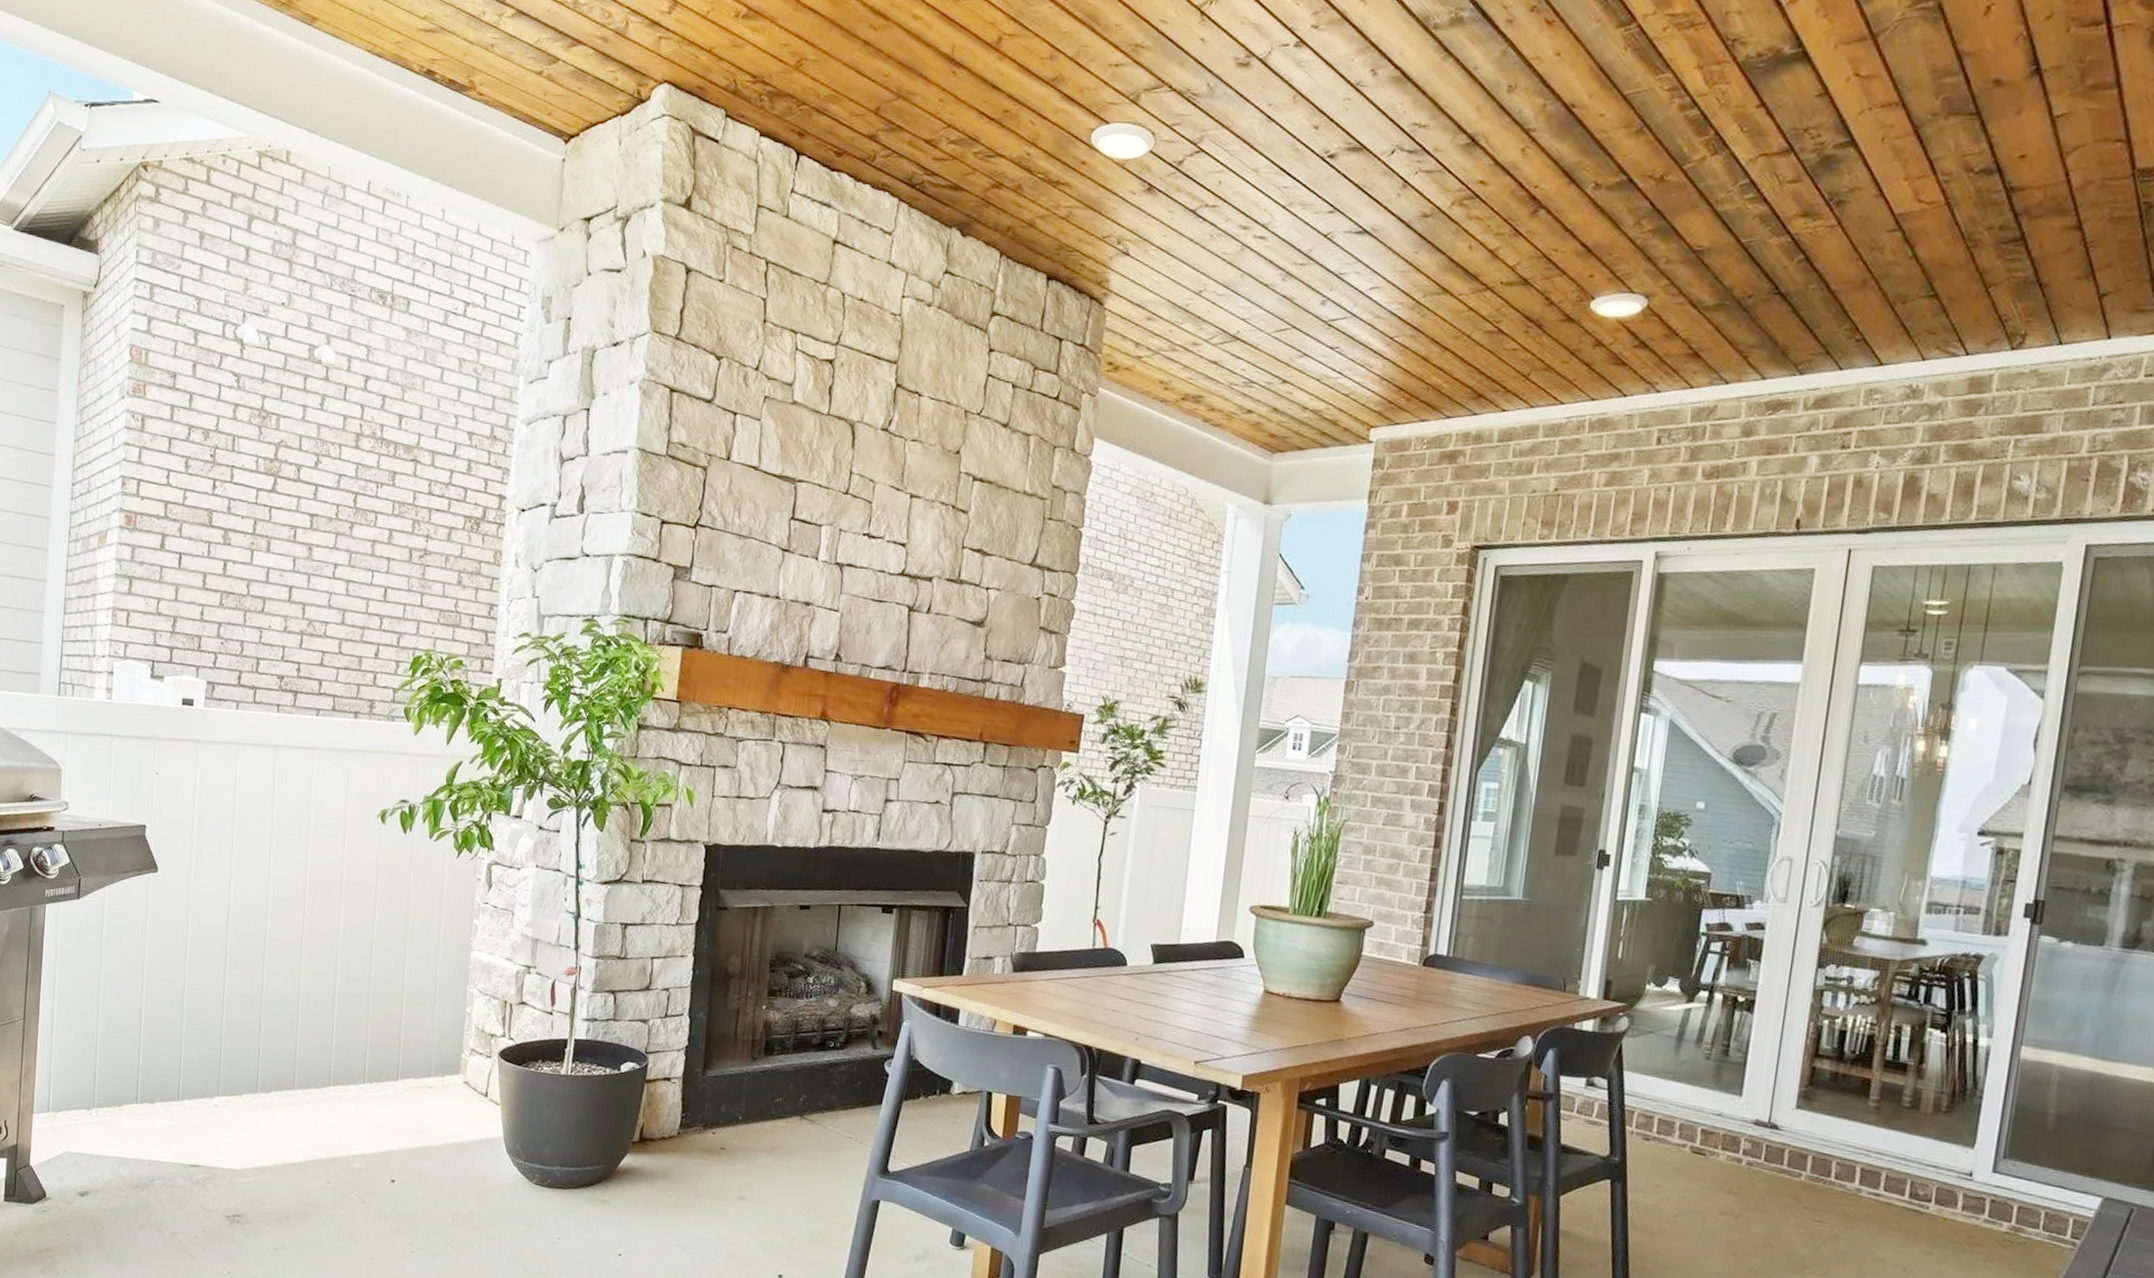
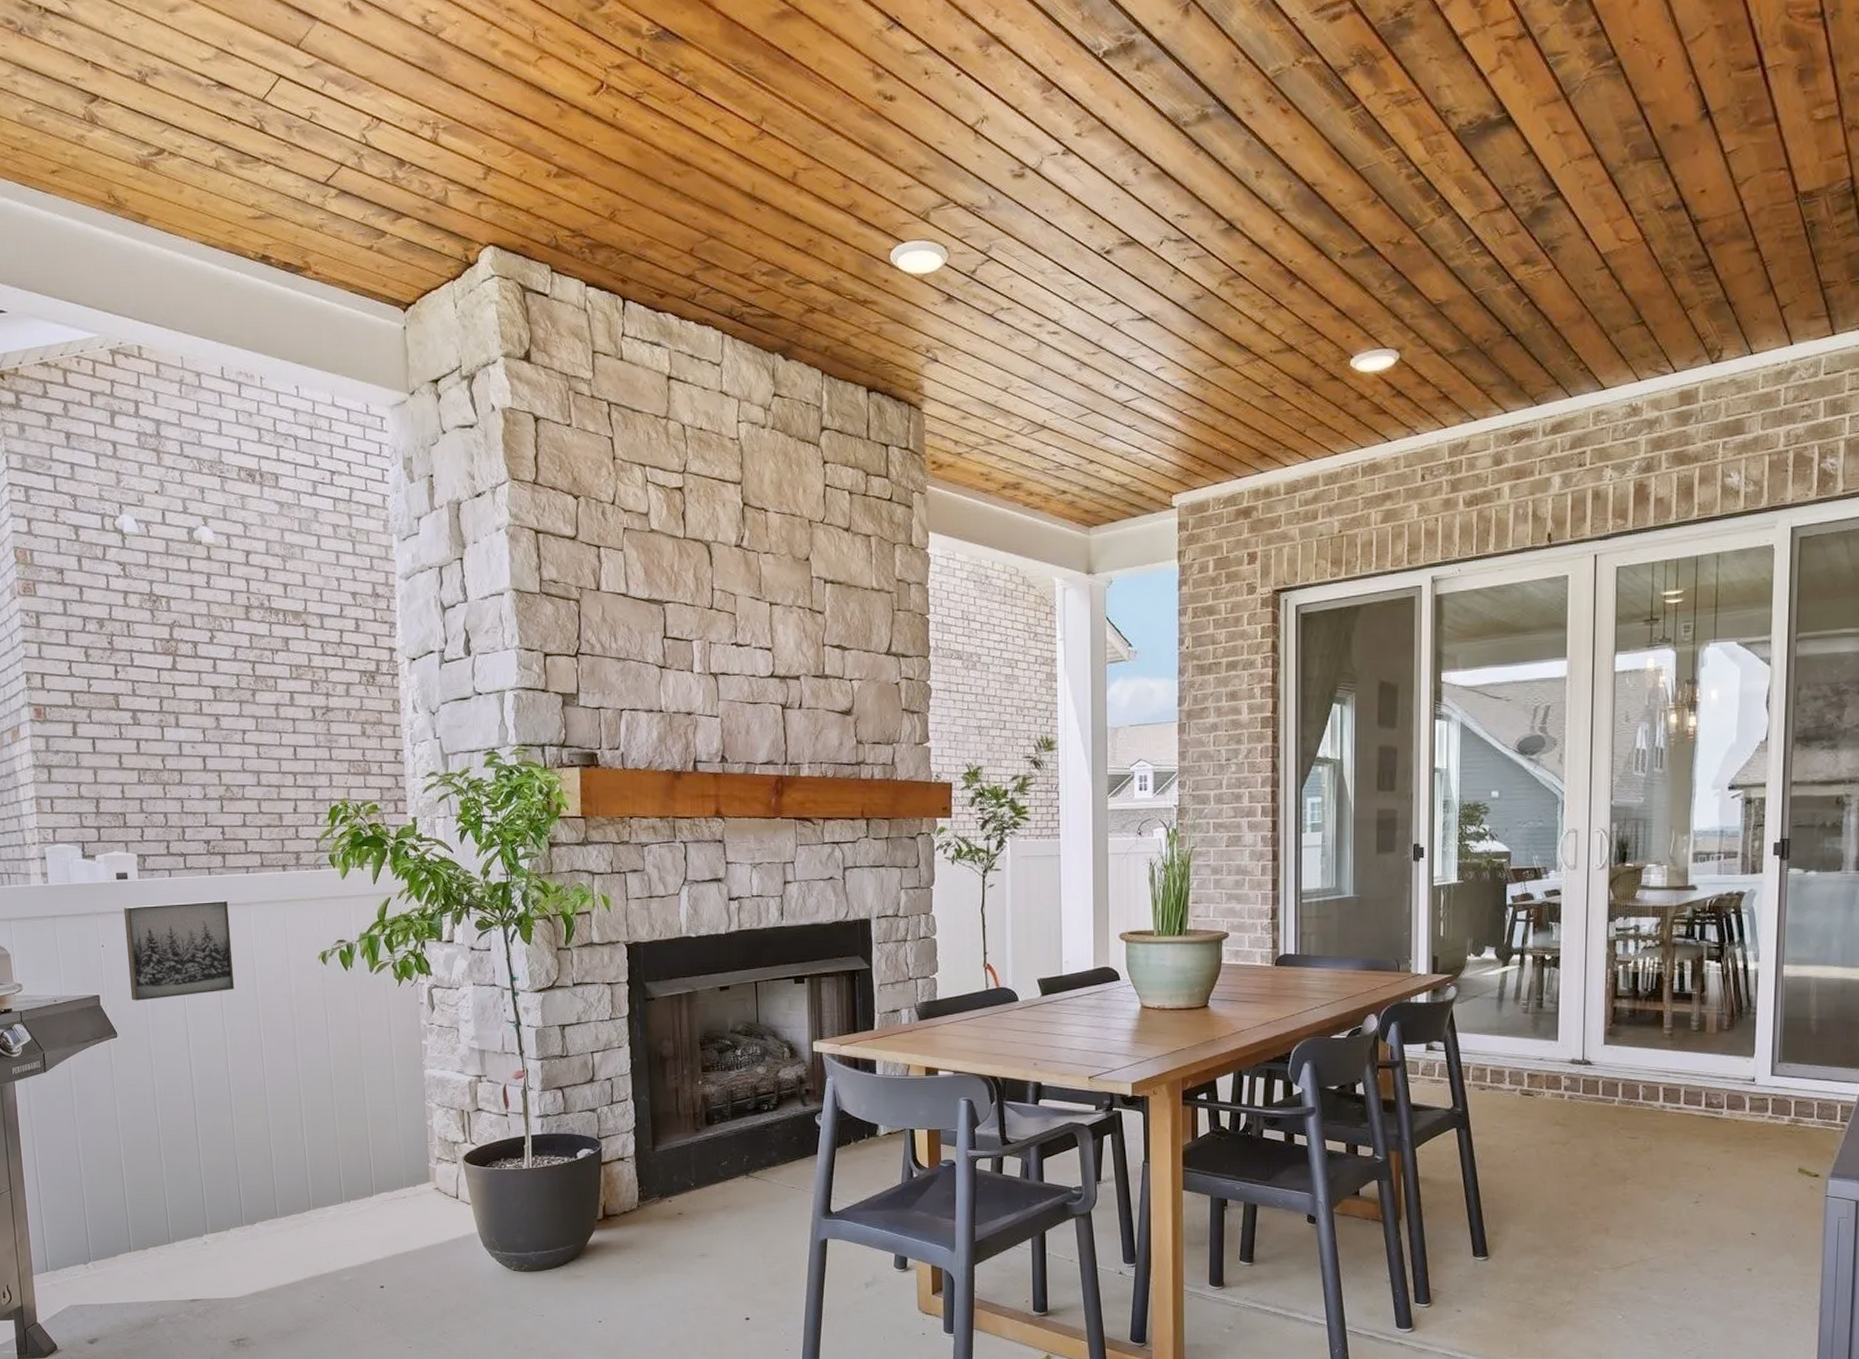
wall art: none [177,734,293,839] -> present [123,900,235,1001]

